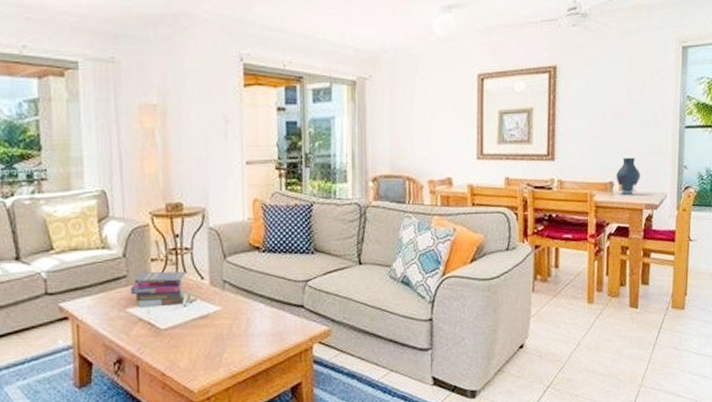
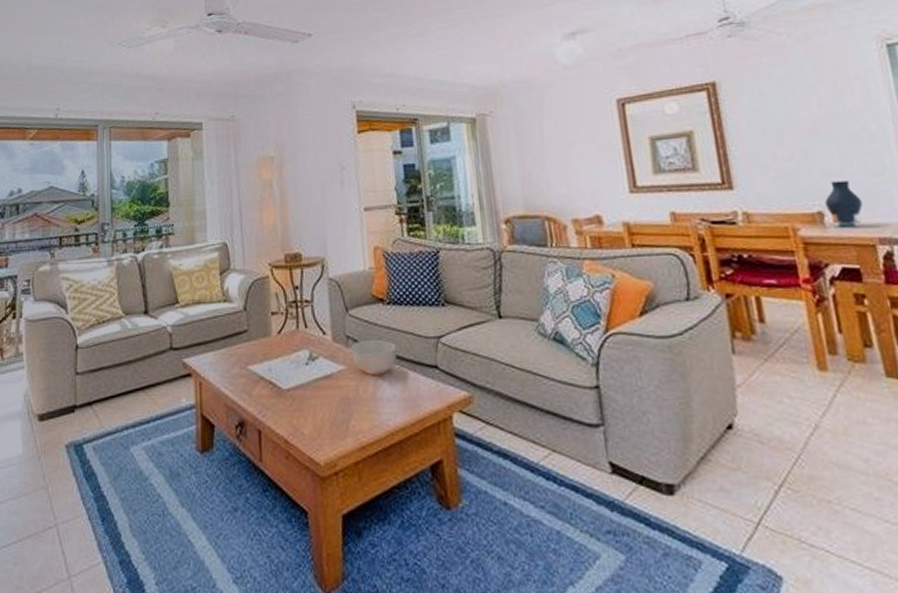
books: present [130,271,187,308] -> none [251,325,308,366]
bowl: none [226,282,269,315] -> present [350,339,398,376]

